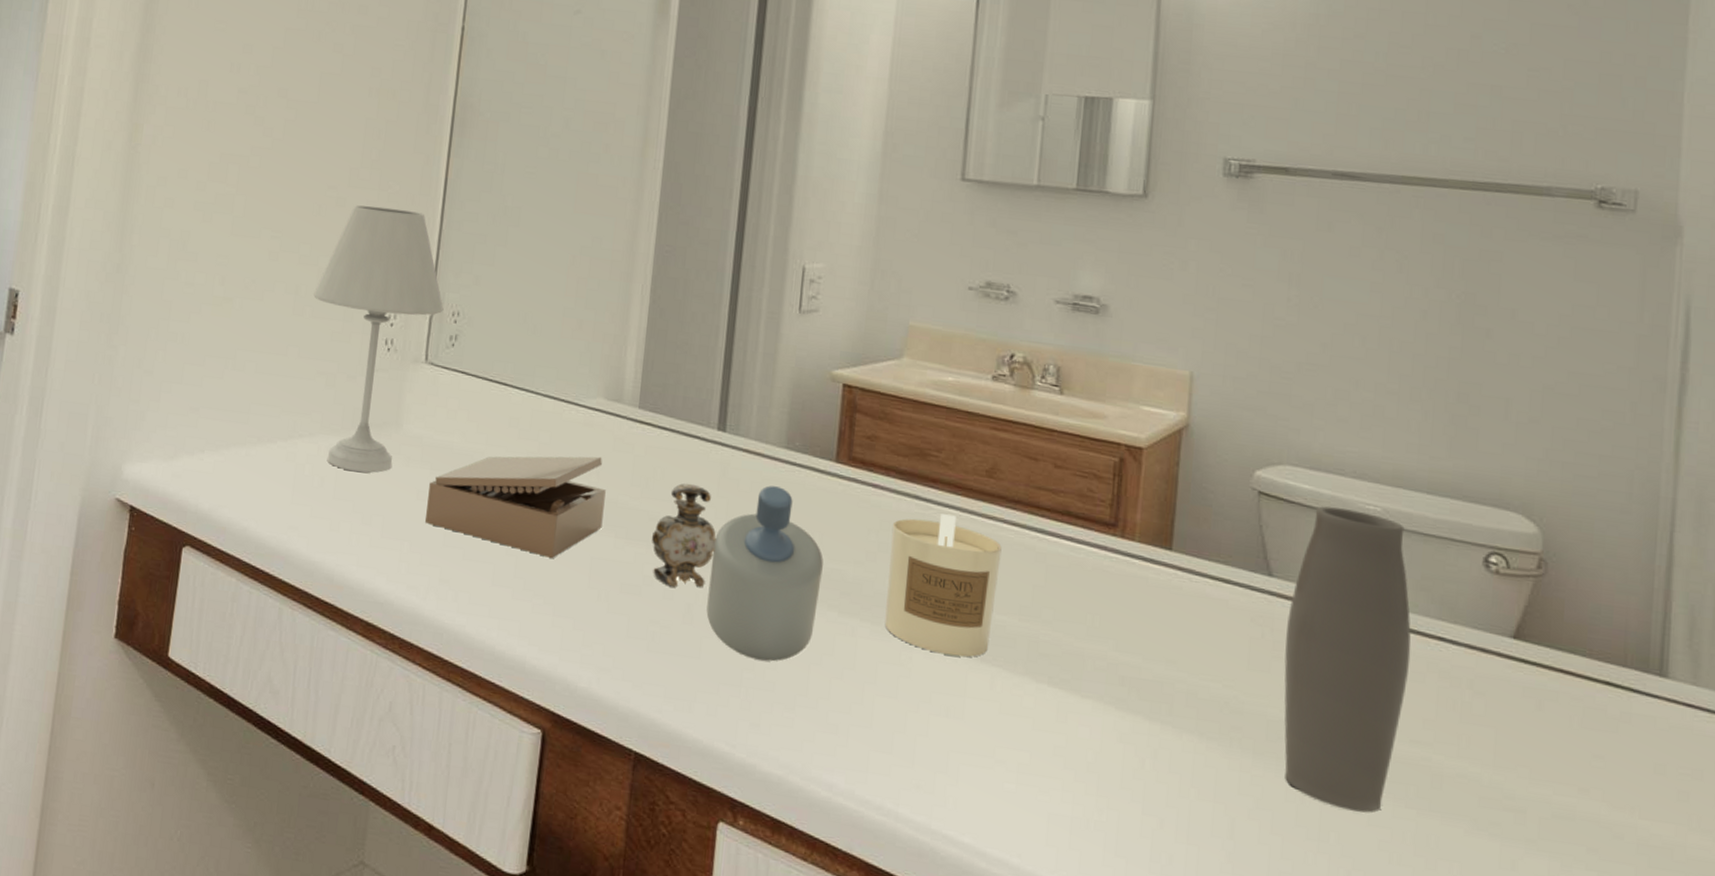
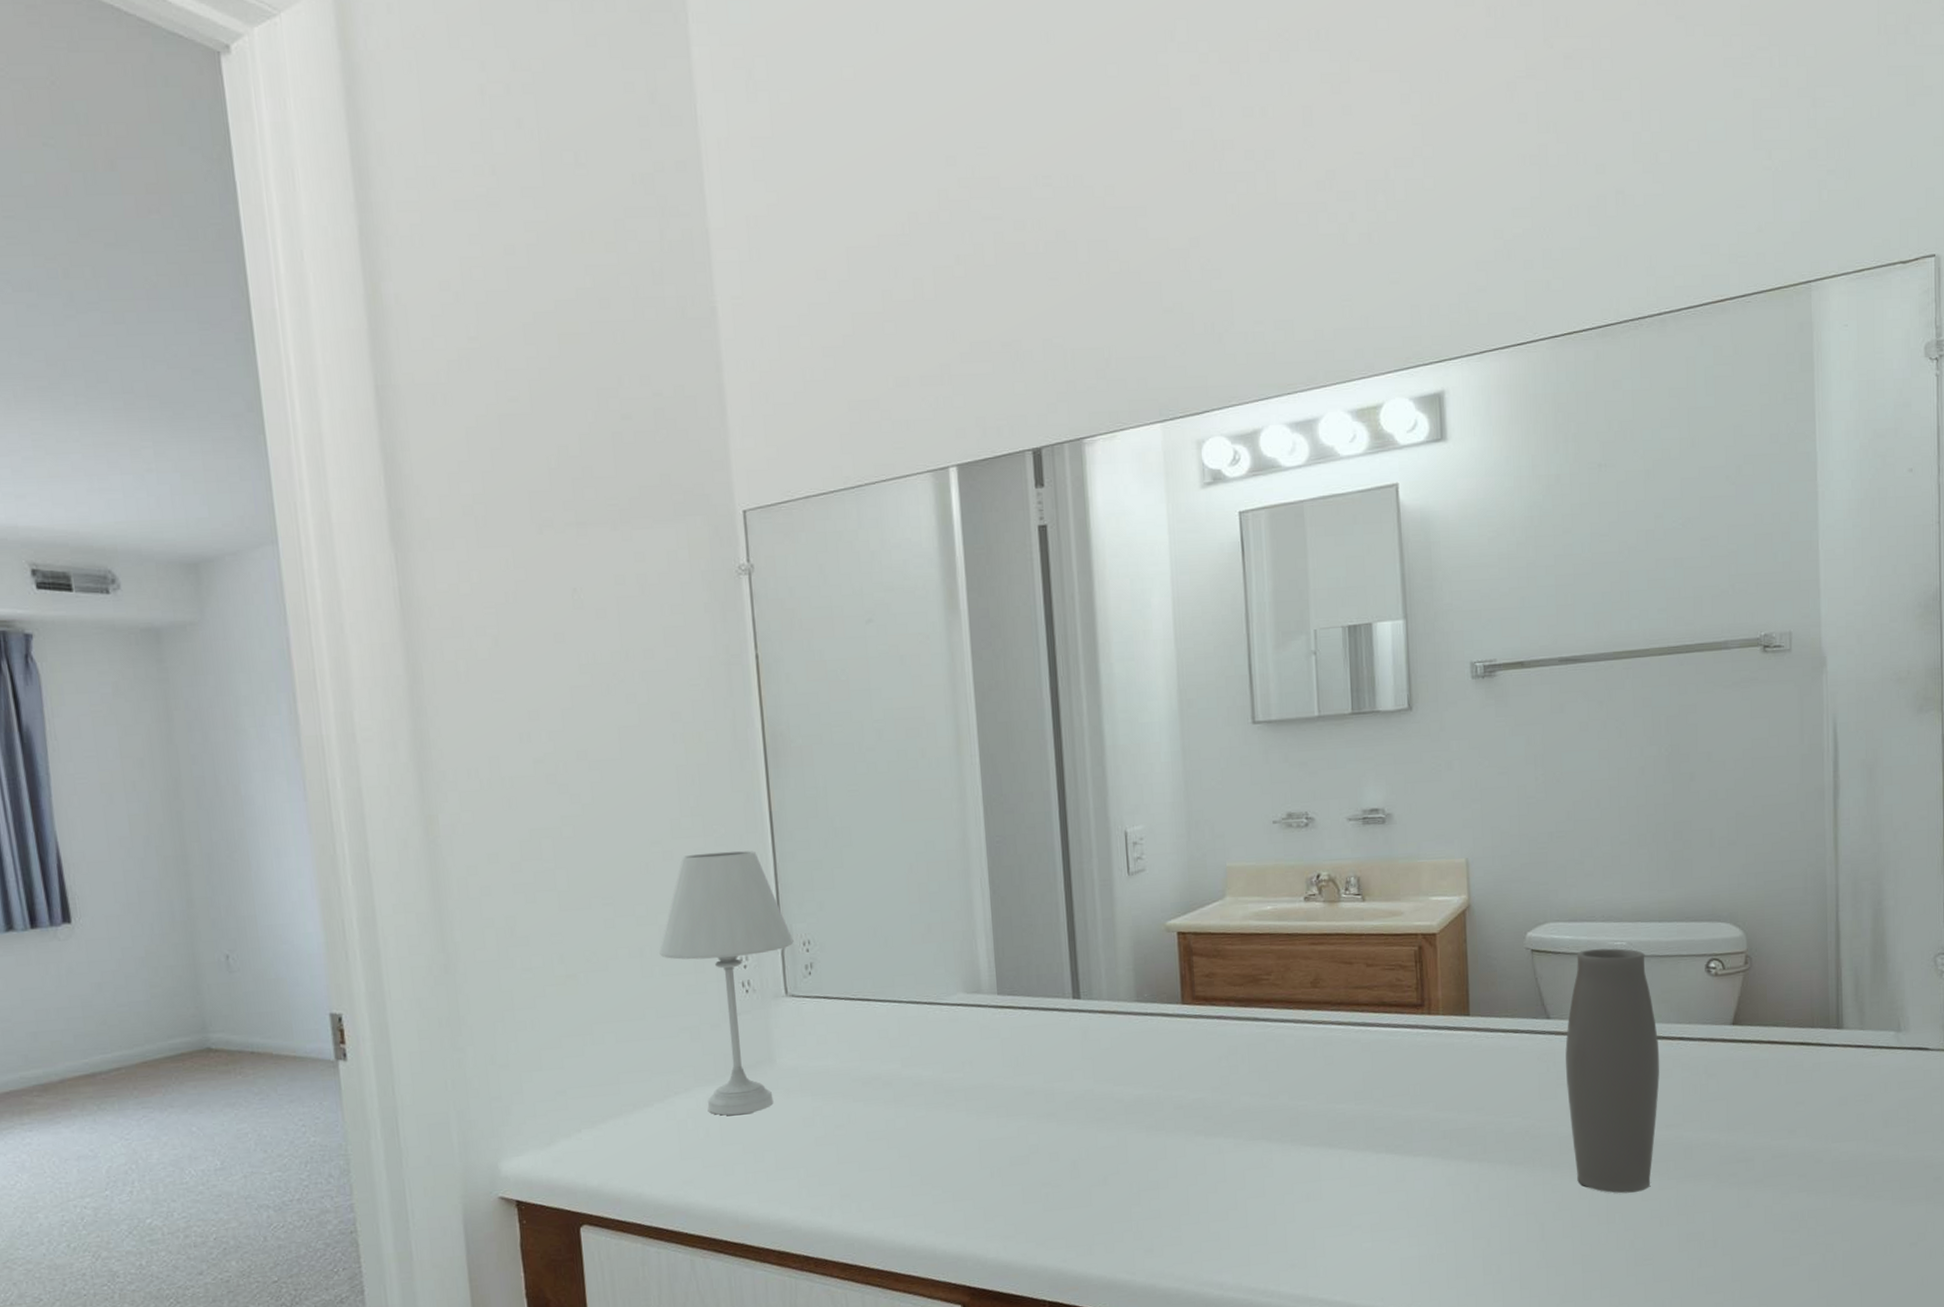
jewelry box: present [425,456,606,558] -> none [813,1047,983,1151]
perfume bottle: present [651,483,716,587] -> none [1030,1052,1089,1150]
soap dispenser: present [706,485,824,662] -> none [1087,1037,1186,1195]
candle: present [884,514,1002,658] -> none [1239,1028,1334,1150]

